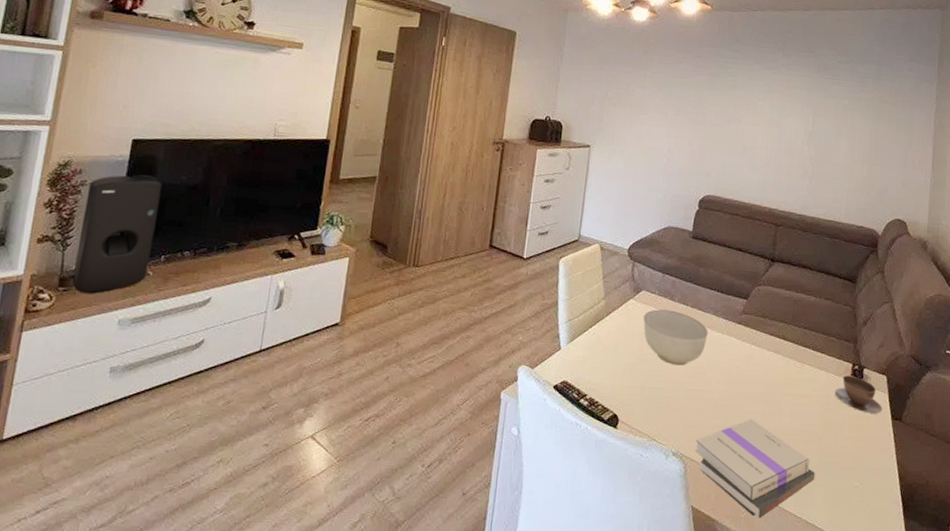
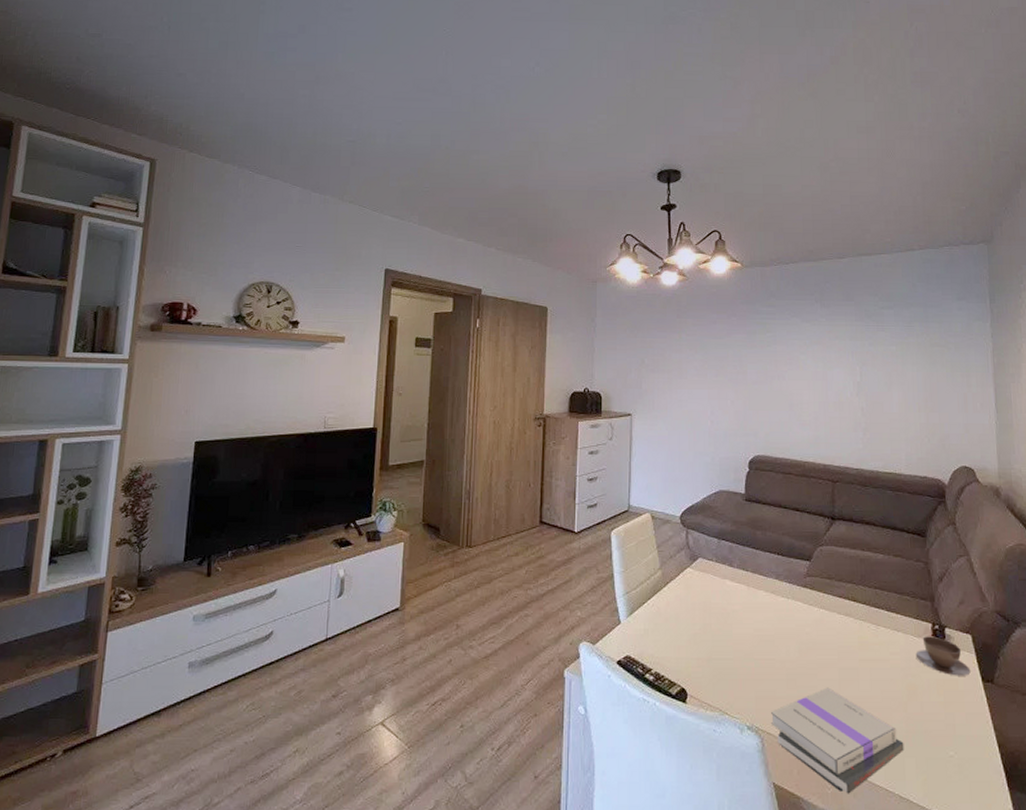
speaker: present [67,174,163,294] -> none [145,475,225,592]
bowl: present [643,309,708,366] -> none [703,577,772,634]

